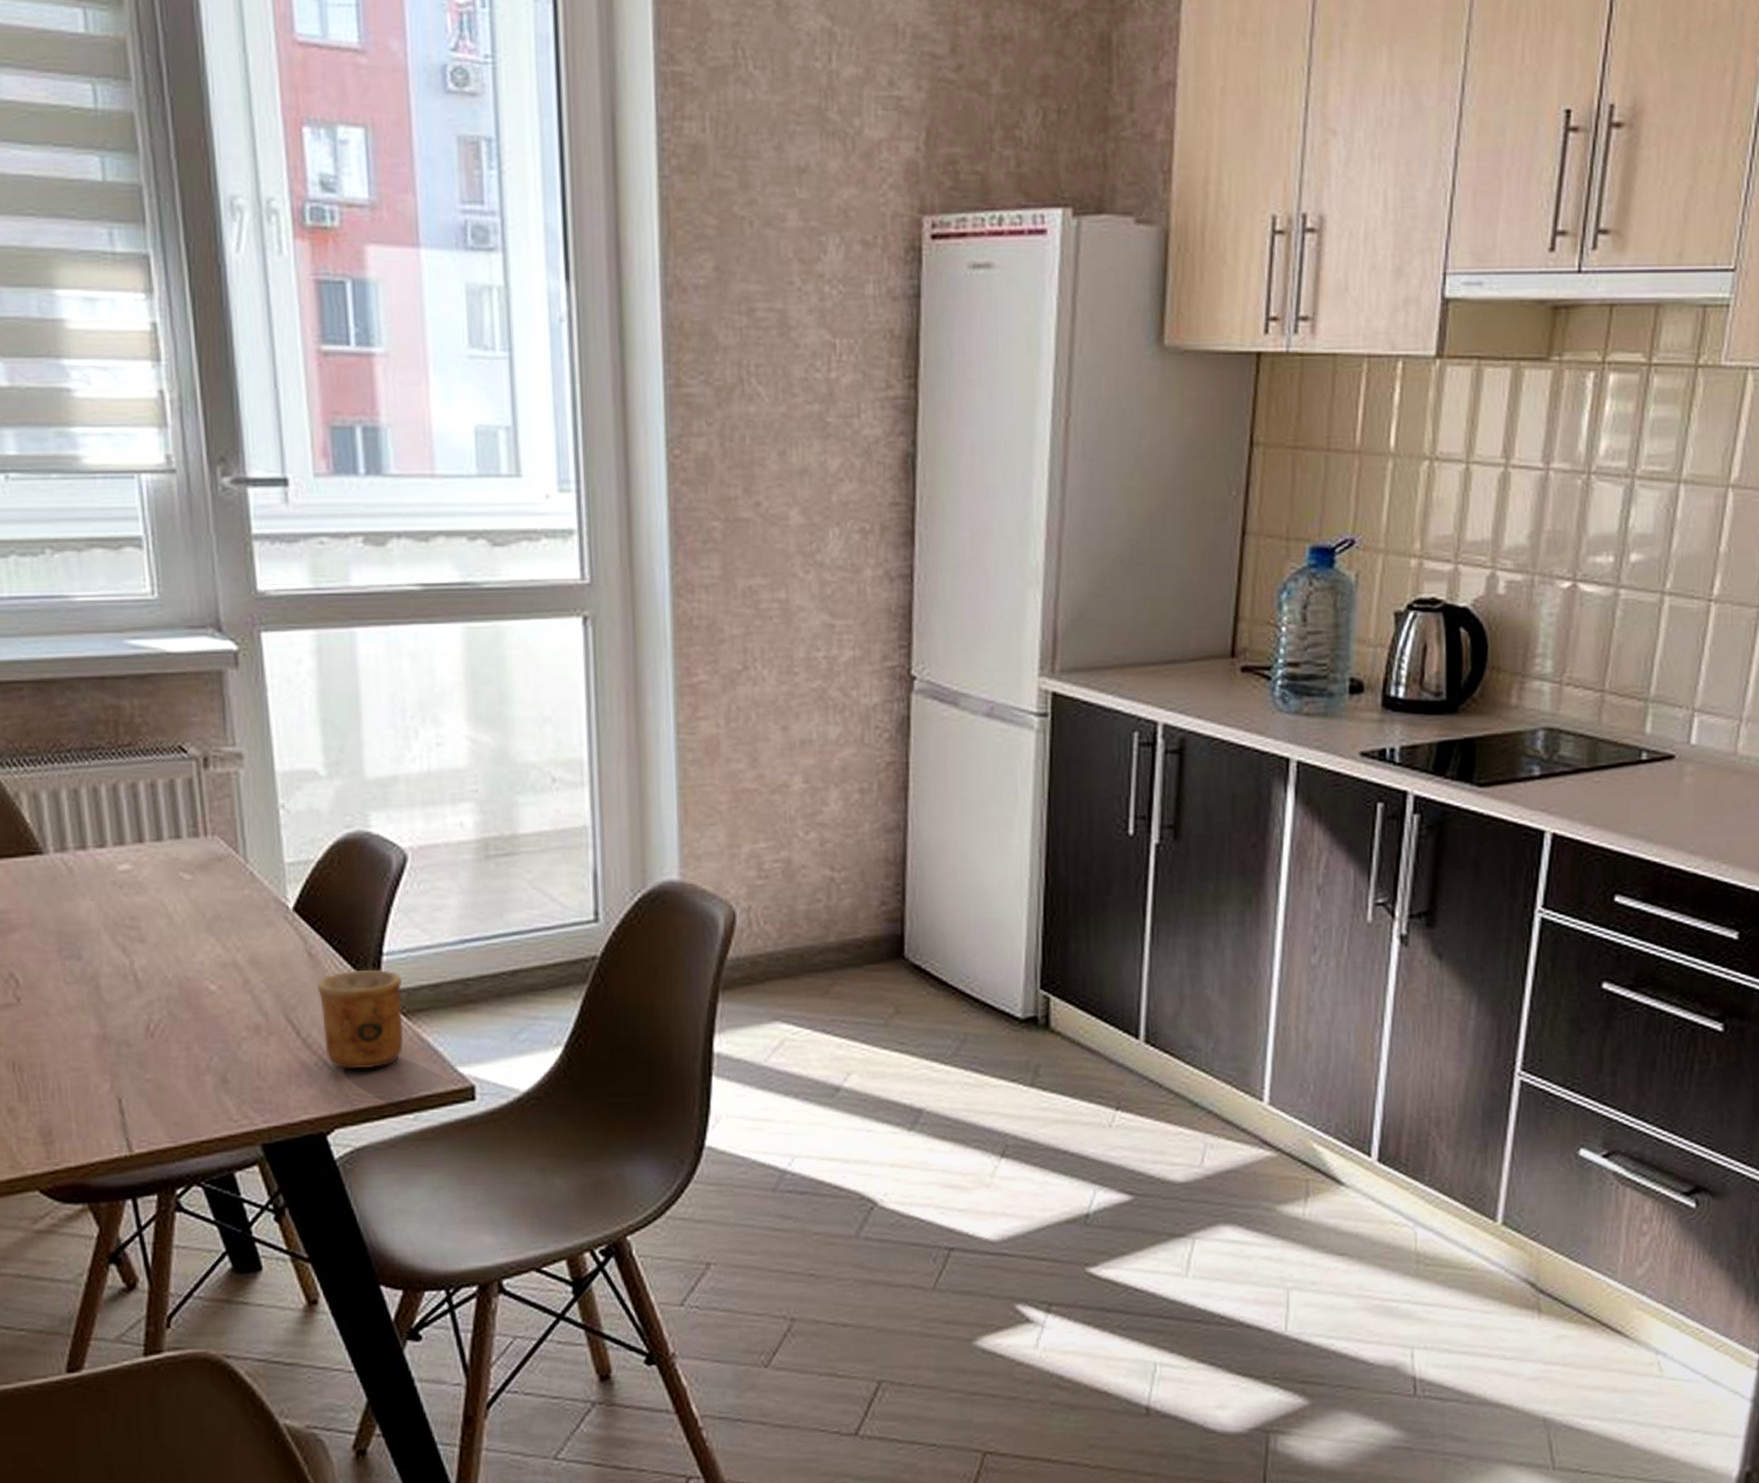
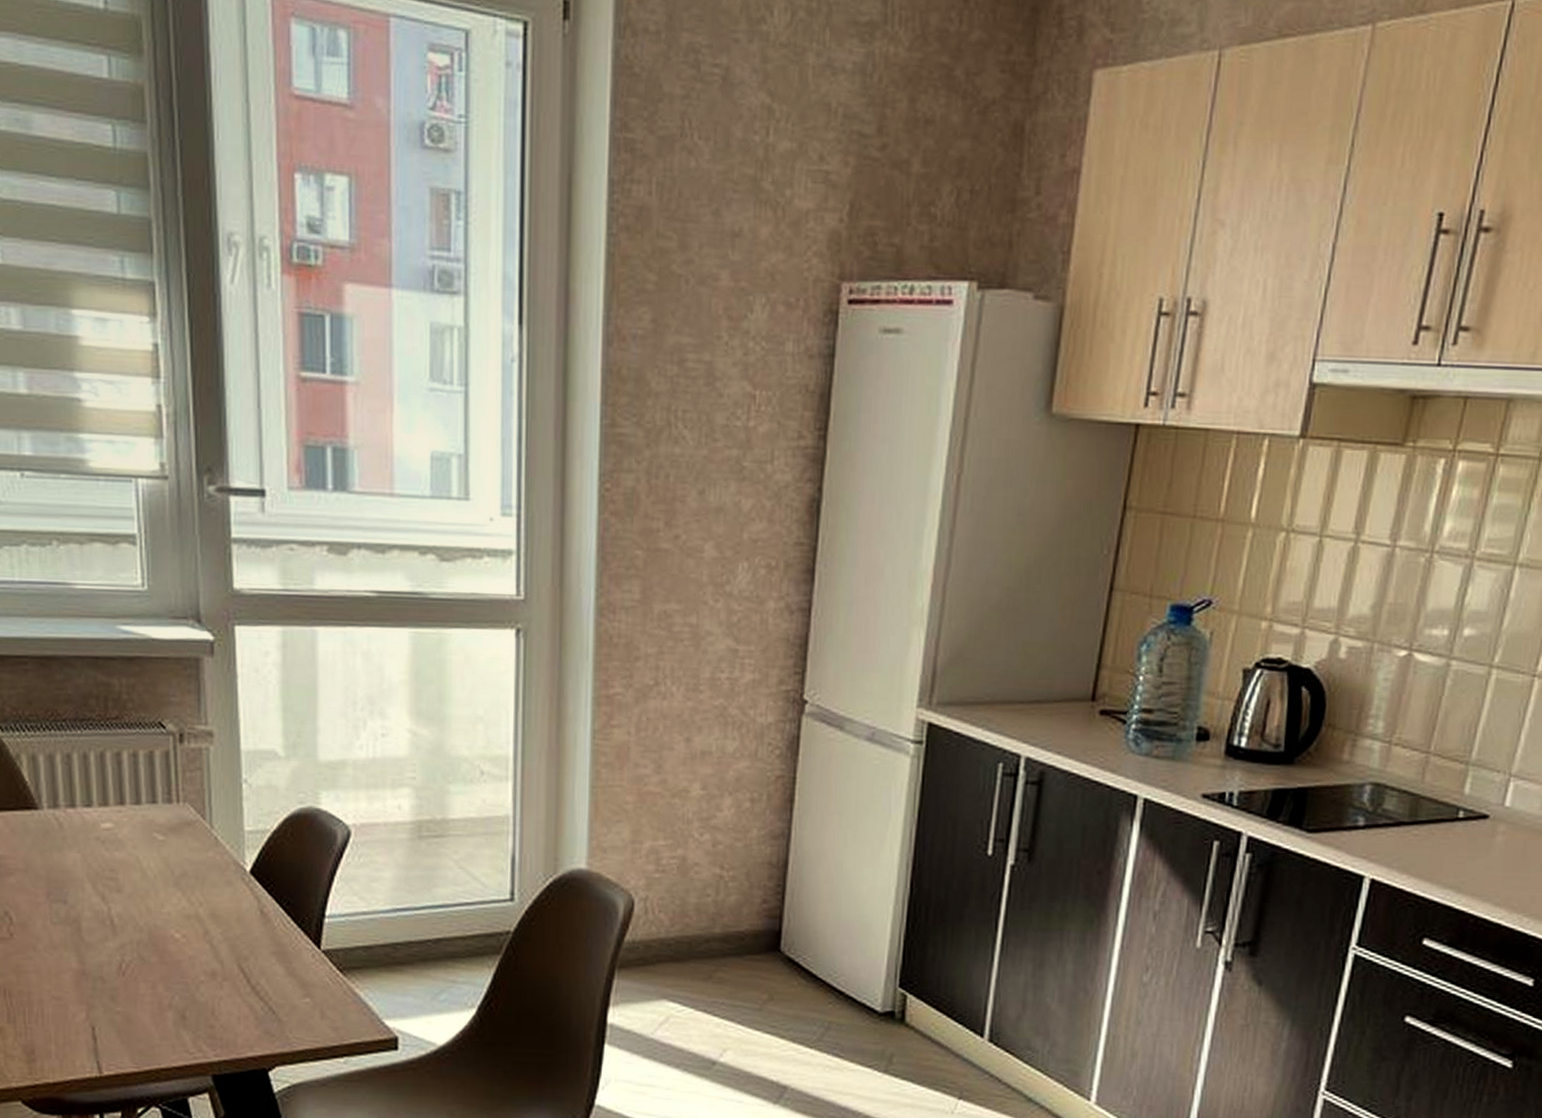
cup: present [316,969,404,1070] -> none [266,928,341,1016]

